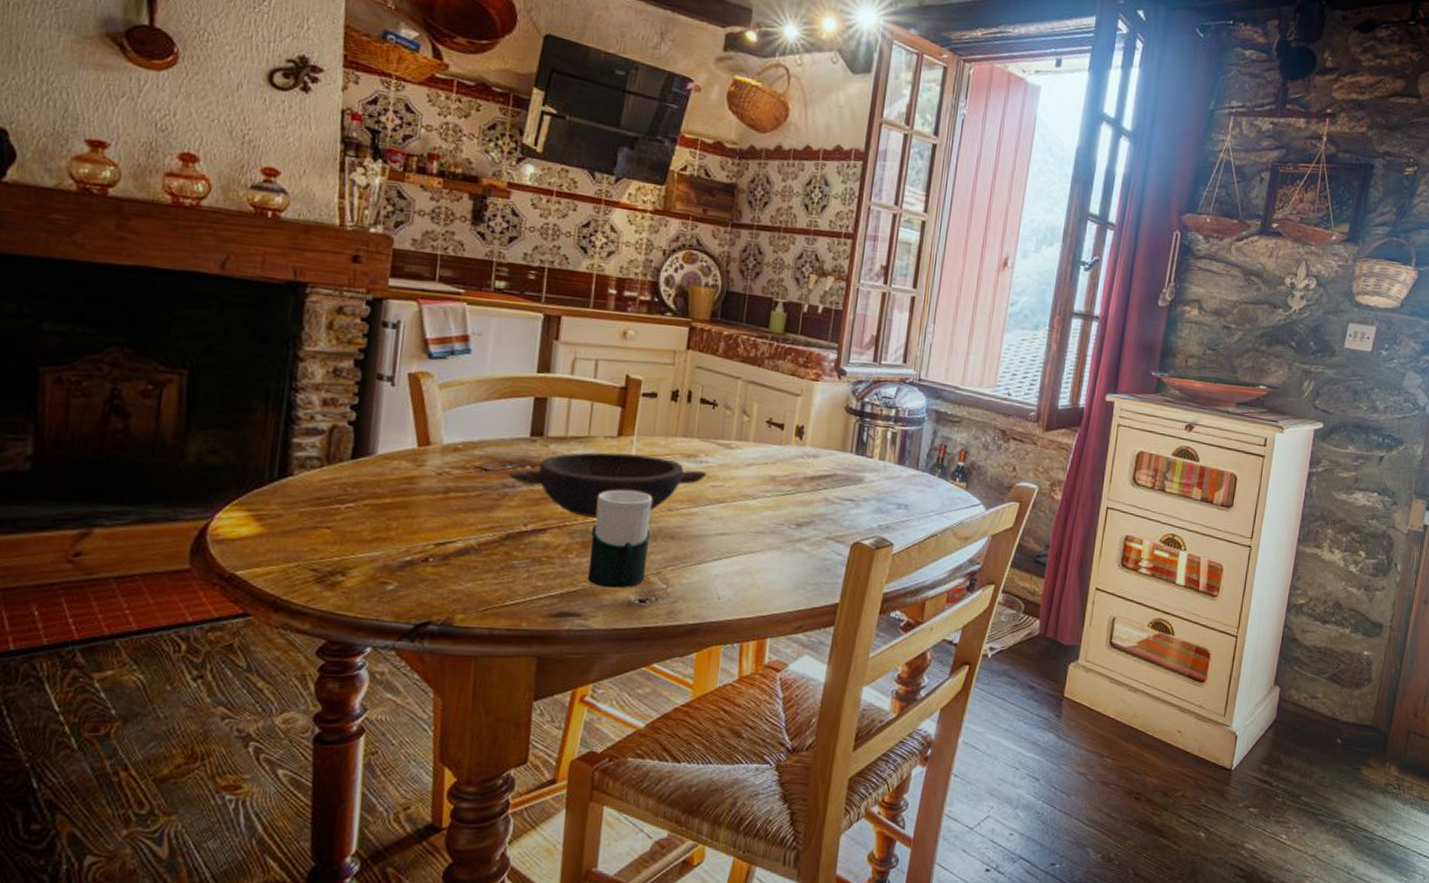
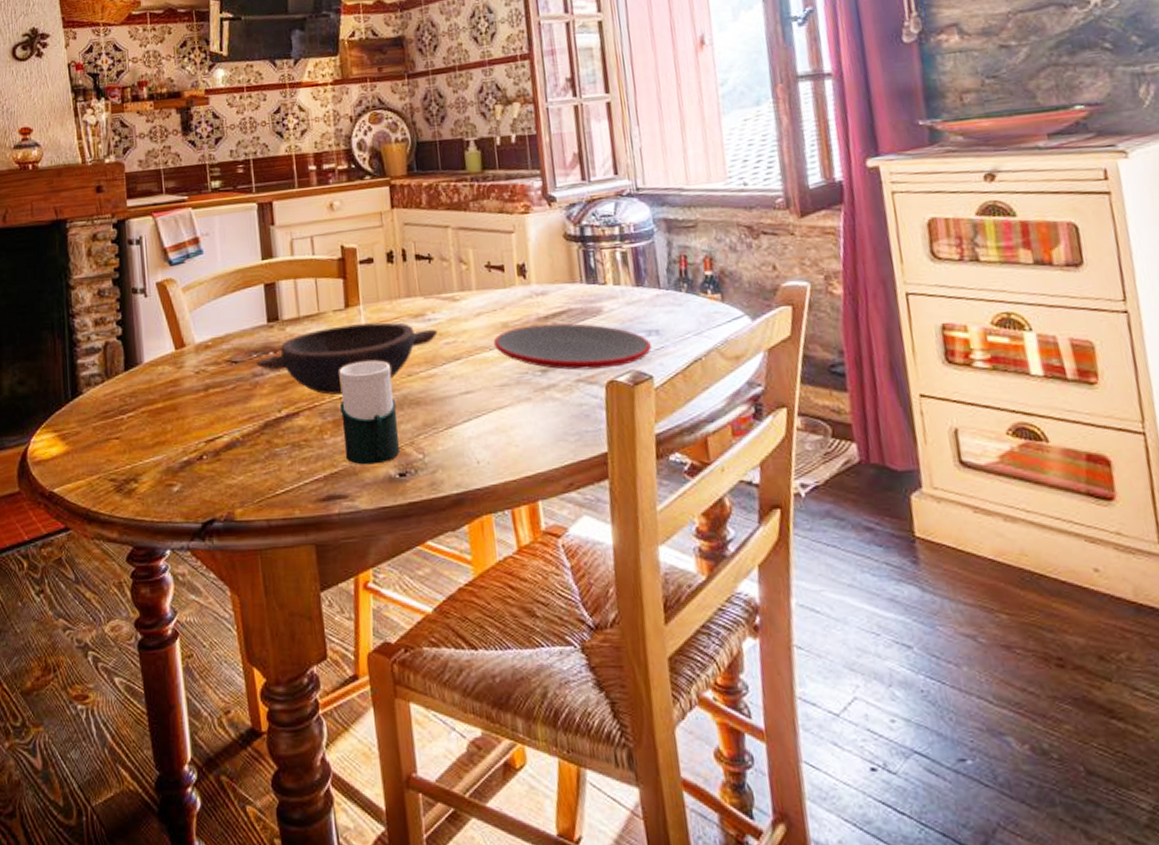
plate: none [758,482,898,532] -> present [493,323,651,370]

